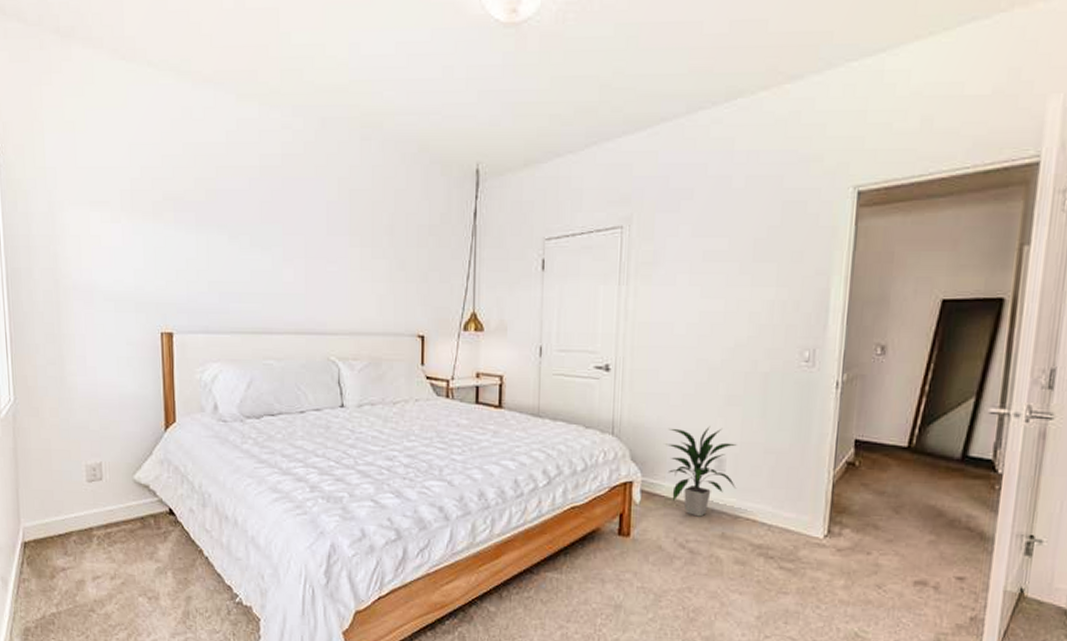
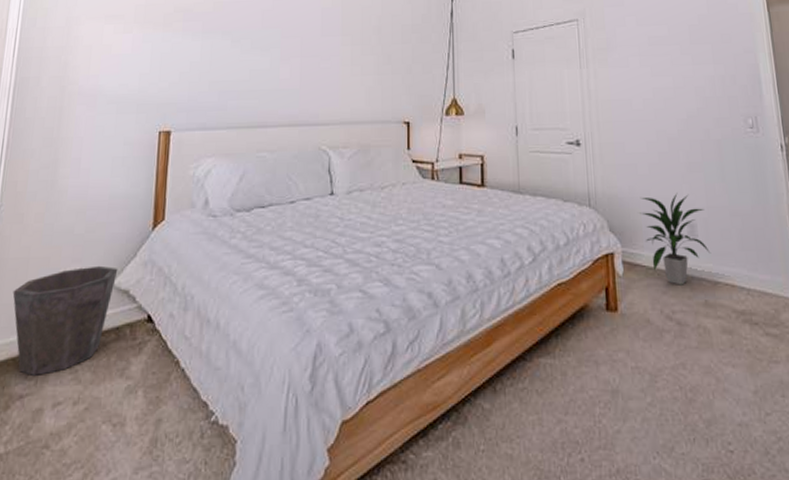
waste bin: none [41,461,136,553] -> present [12,265,118,376]

